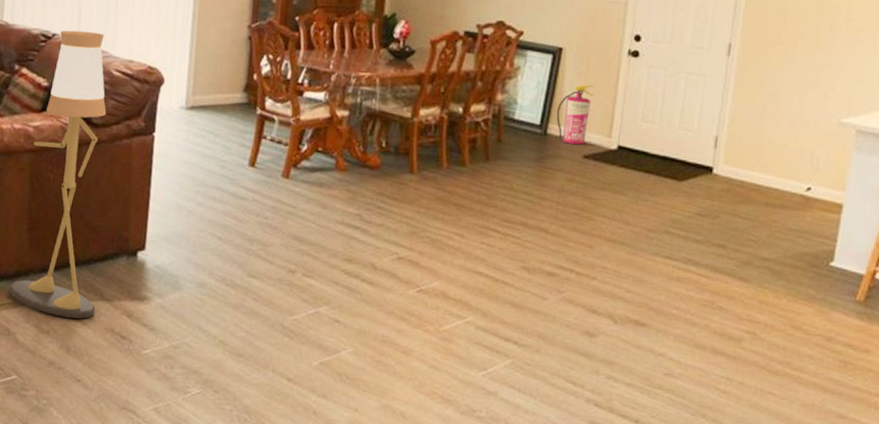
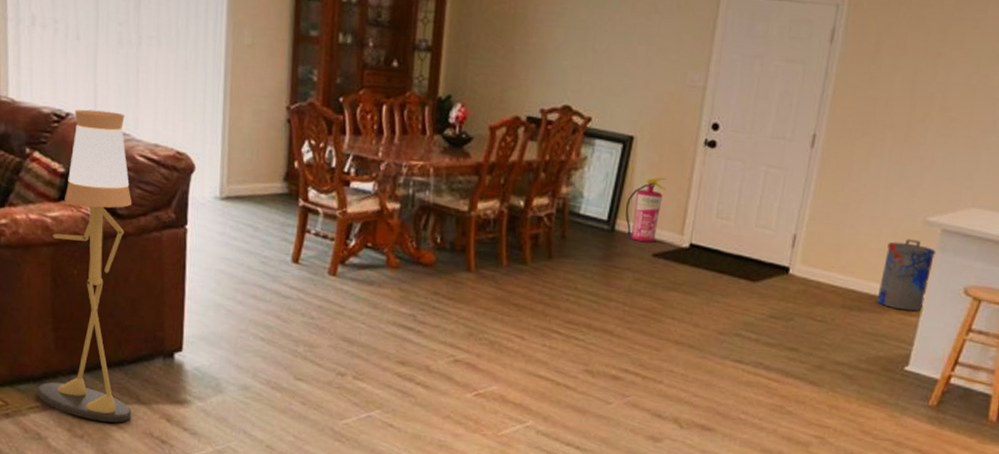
trash can: none [798,139,853,209] -> present [876,239,936,312]

